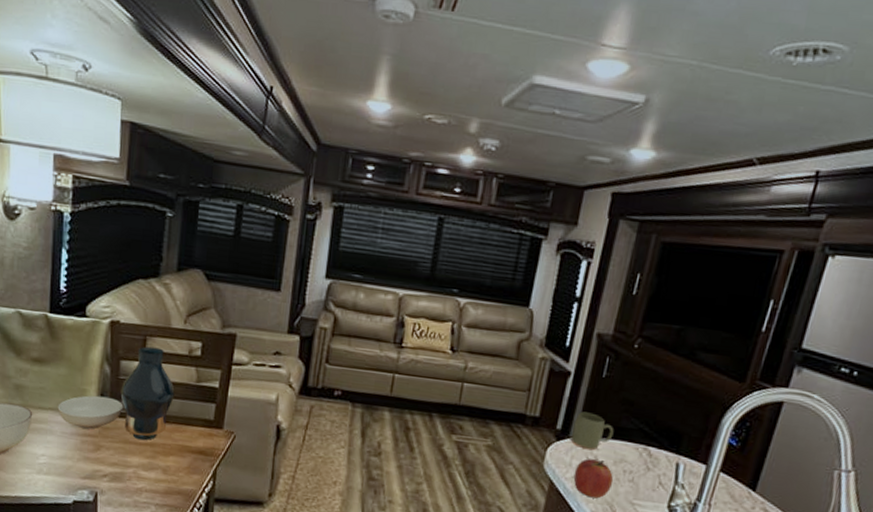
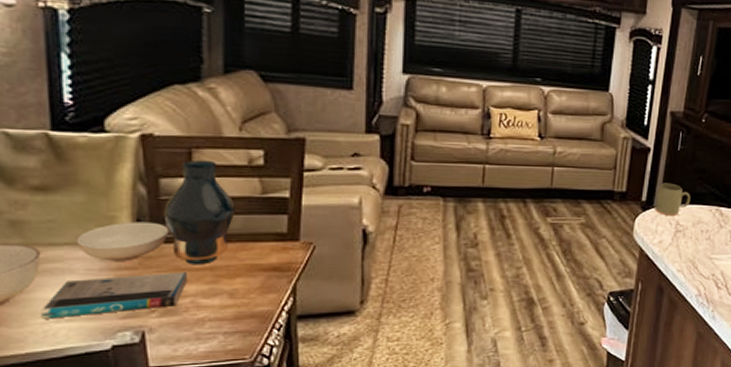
book: none [28,440,133,474] -> present [41,271,187,319]
fruit: present [573,458,614,499] -> none [660,224,694,258]

